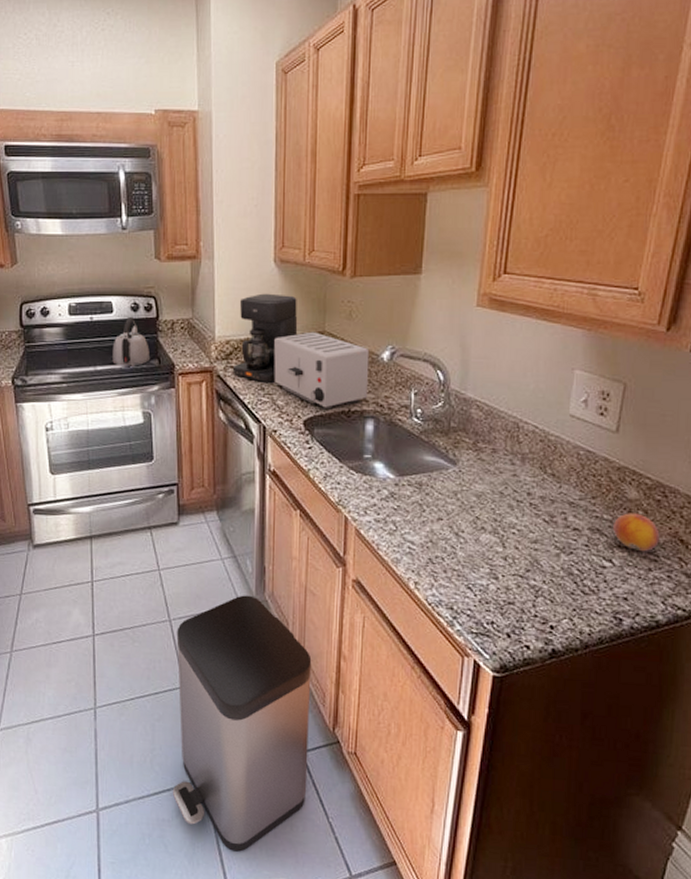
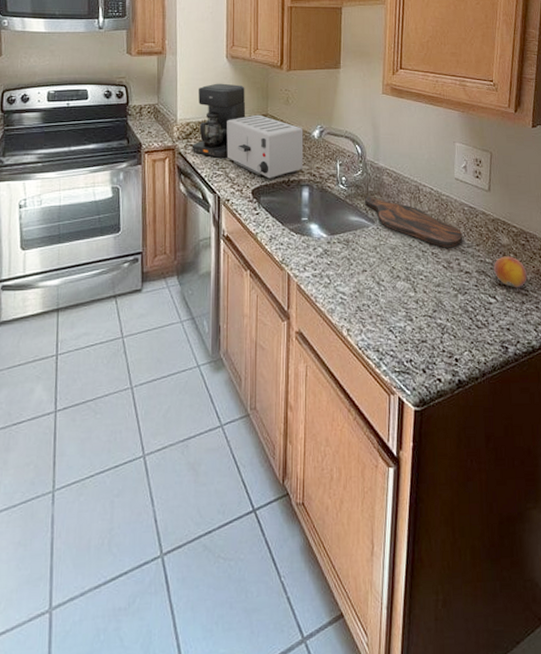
kettle: present [112,317,151,368] -> none [86,103,121,147]
pedal bin: present [172,595,312,852] -> none [129,355,262,632]
cutting board: none [445,434,574,498] -> present [365,197,463,247]

